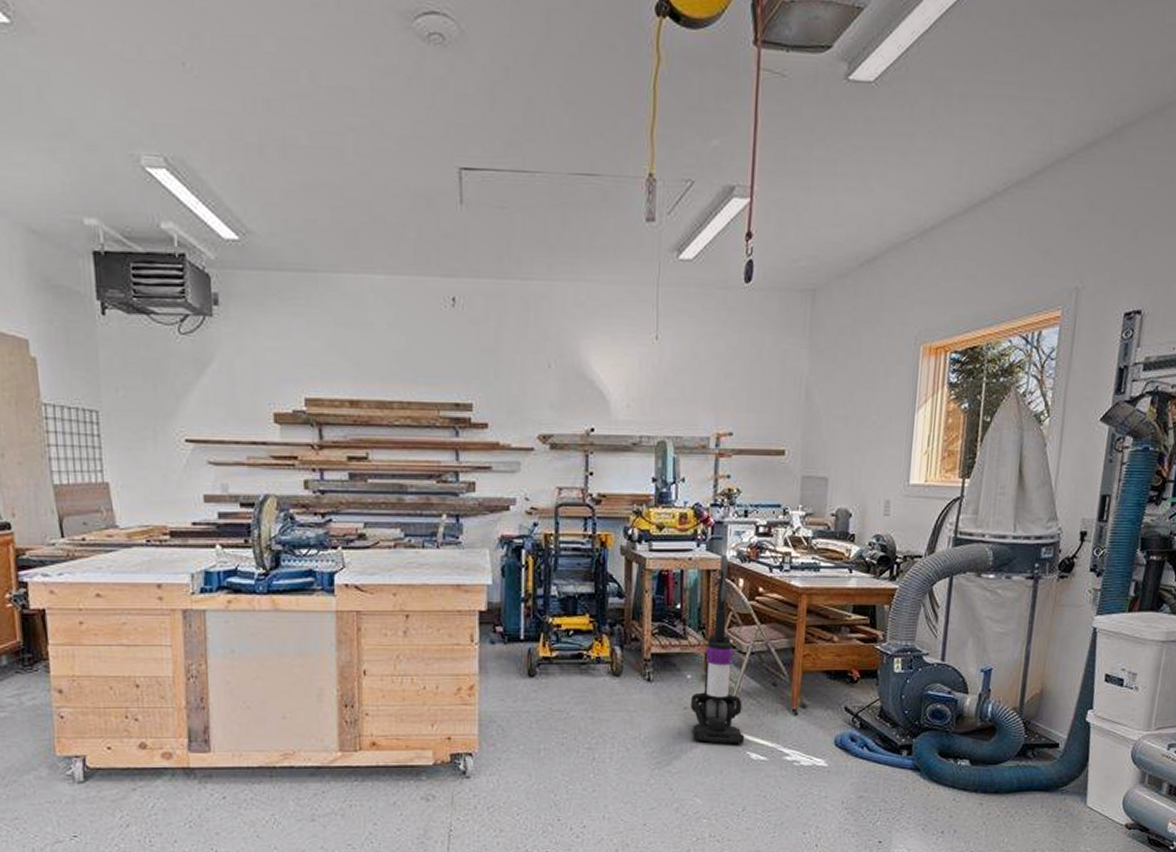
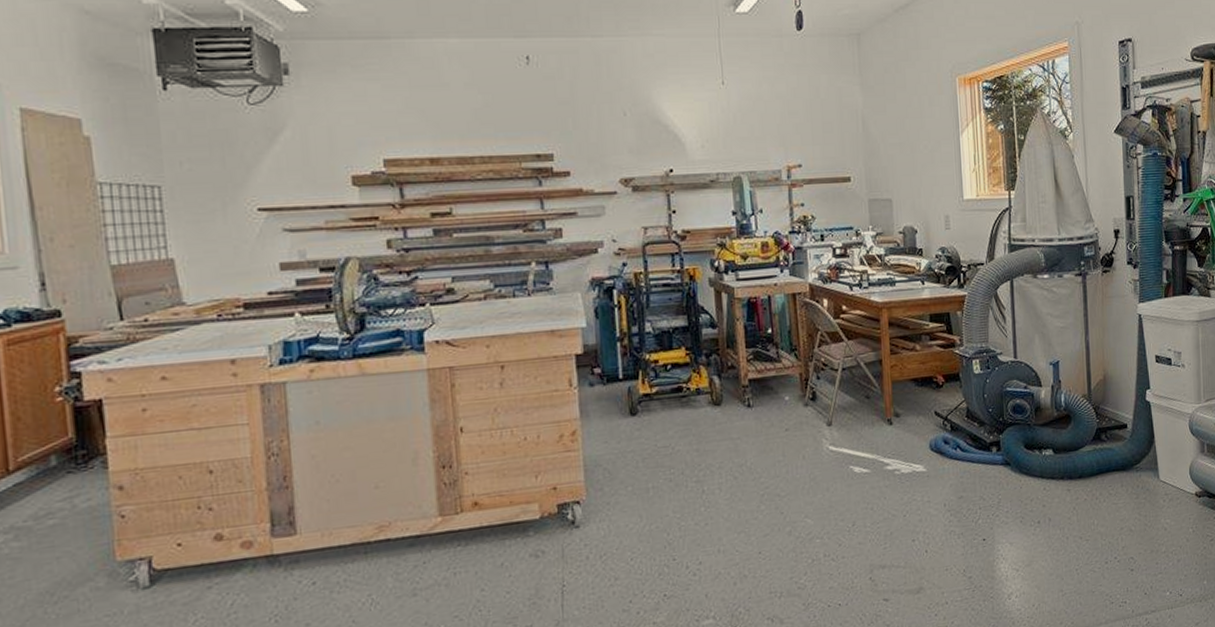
vacuum cleaner: present [691,554,745,744] -> none [791,277,847,461]

